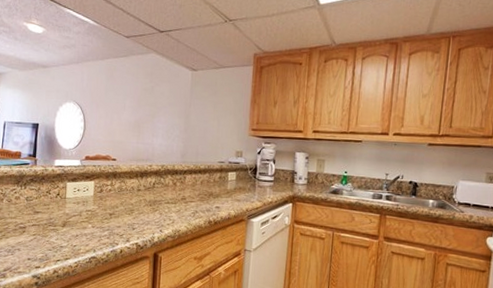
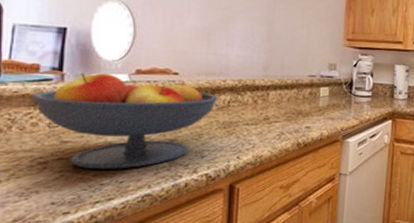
fruit bowl: none [16,158,146,236] -> present [32,72,218,169]

